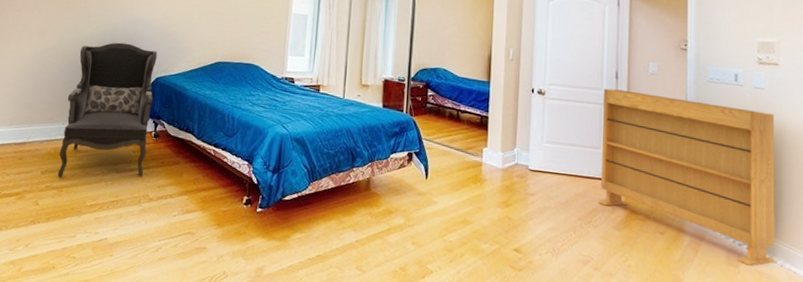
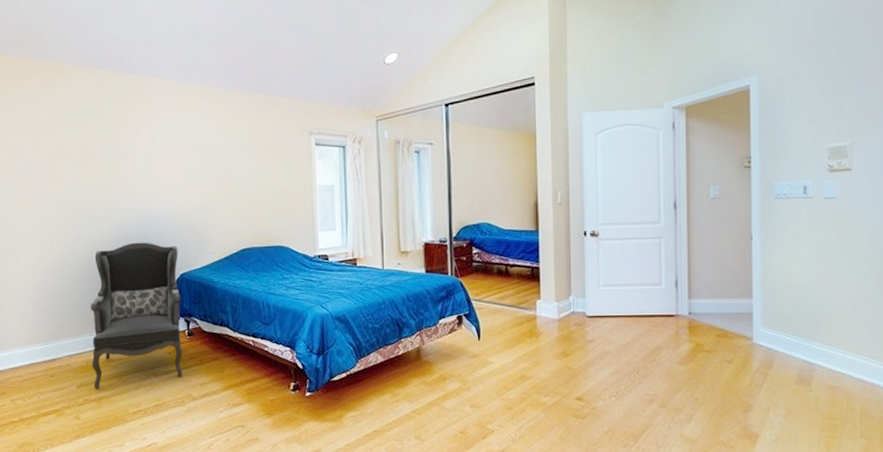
shoe rack: present [598,88,776,266] -> none [661,219,849,382]

